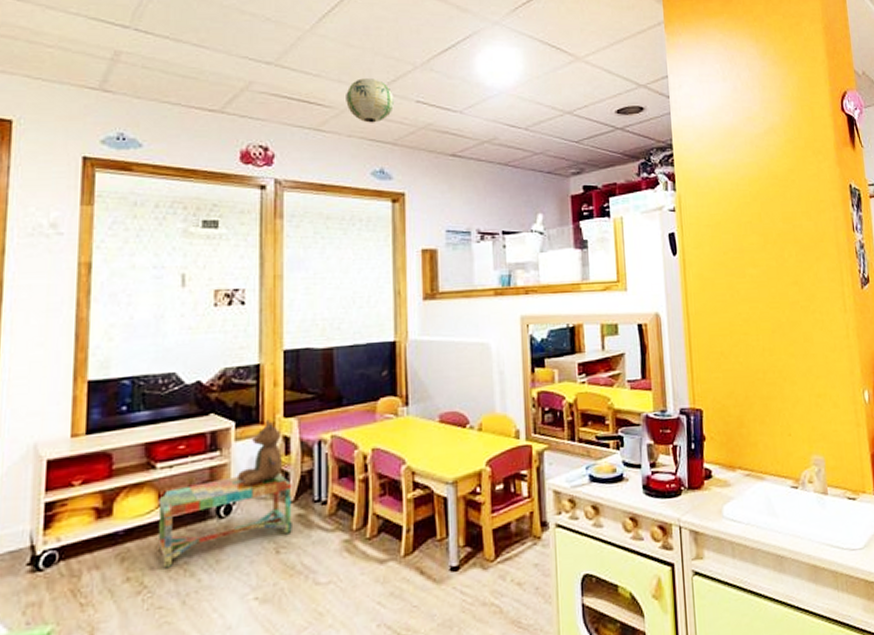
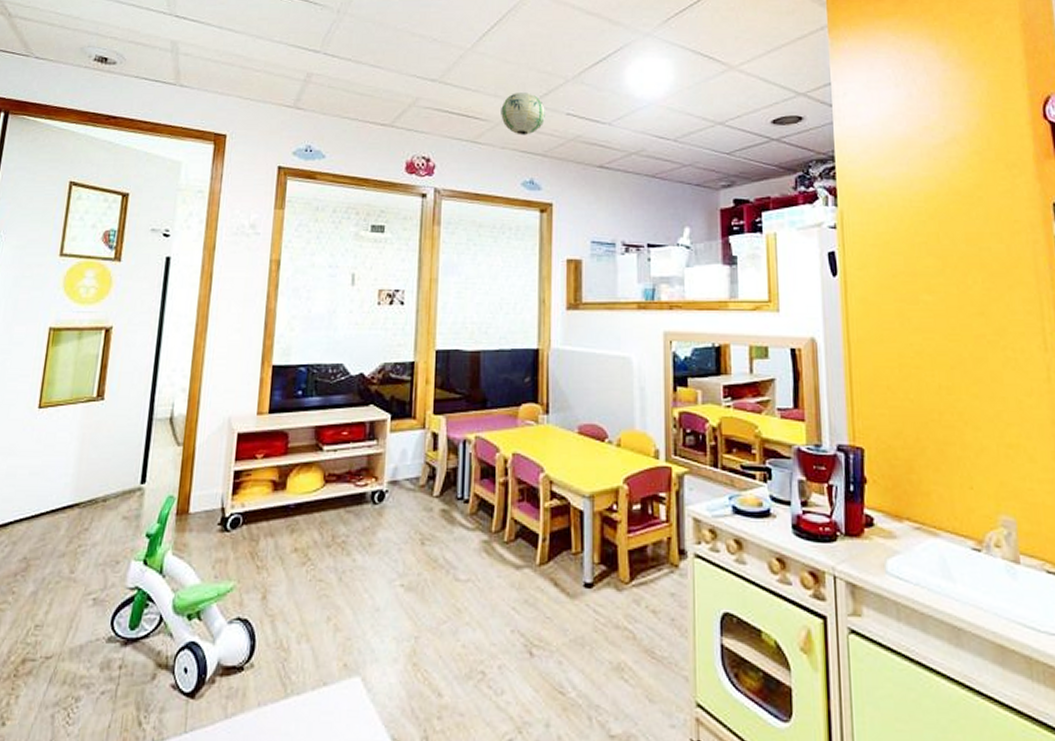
toy table: present [157,473,292,569] -> none [321,465,438,545]
teddy bear: present [236,419,282,487] -> none [390,415,430,477]

